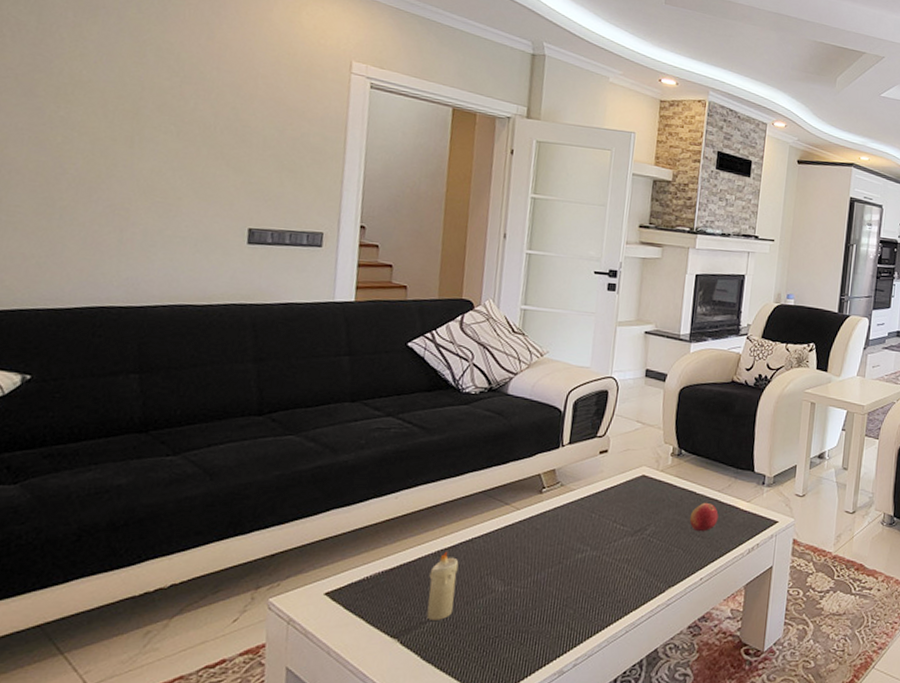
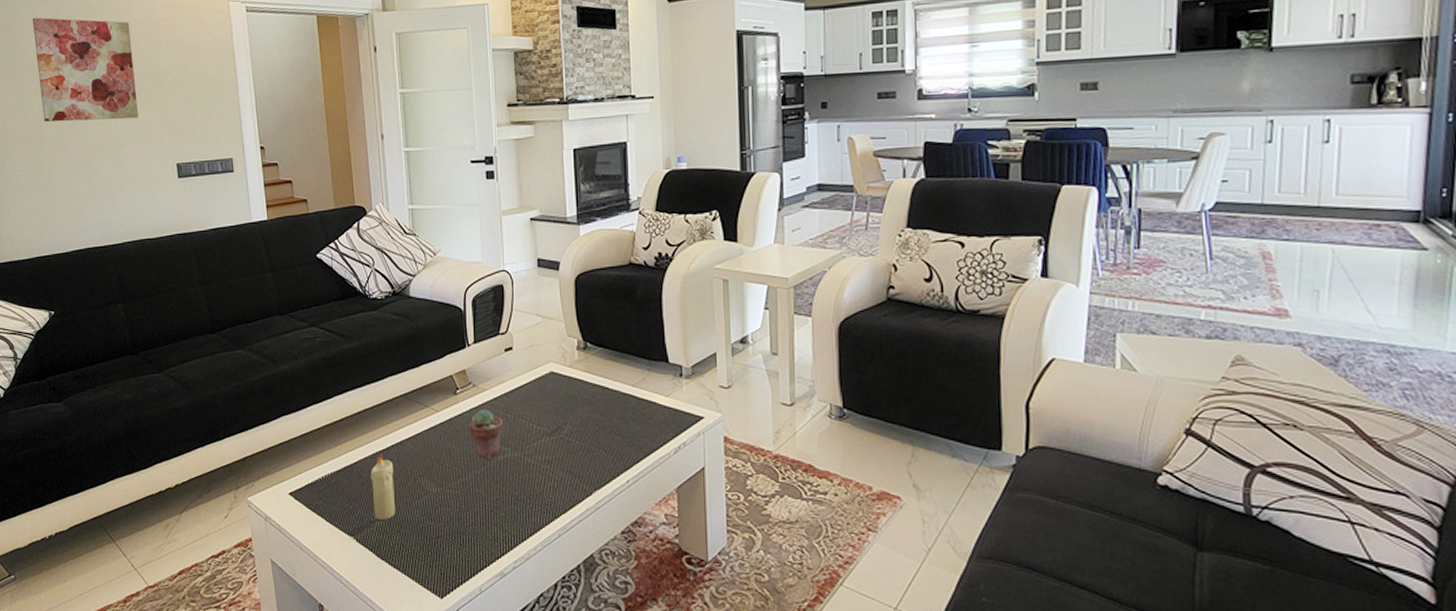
wall art: none [66,37,217,173] -> present [32,17,138,122]
potted succulent: none [549,508,586,557] -> present [468,409,503,458]
apple: present [689,502,719,532] -> none [606,398,637,431]

